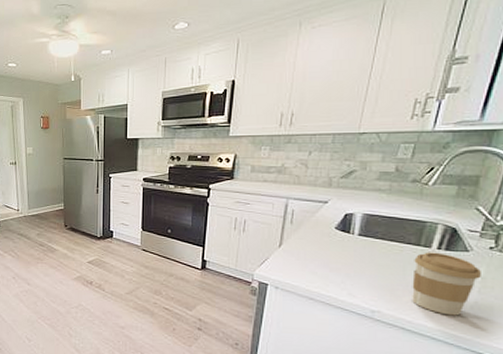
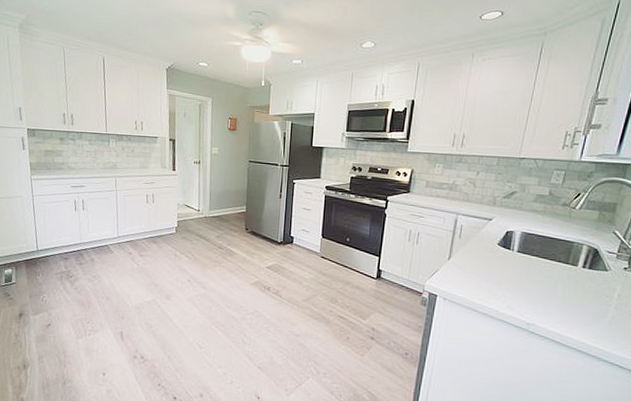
coffee cup: present [412,252,481,316] -> none [561,270,617,330]

